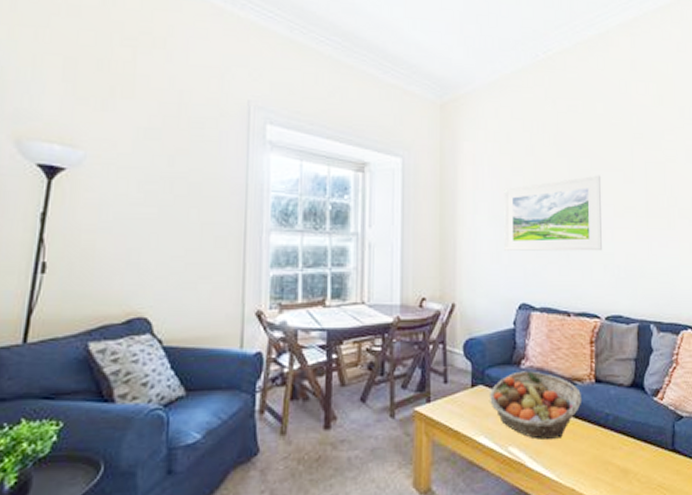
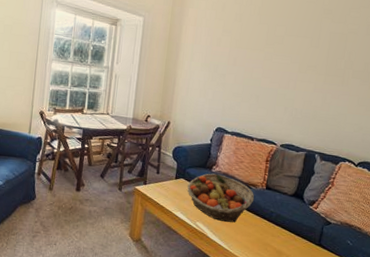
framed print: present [504,175,602,251] -> none [210,40,293,97]

